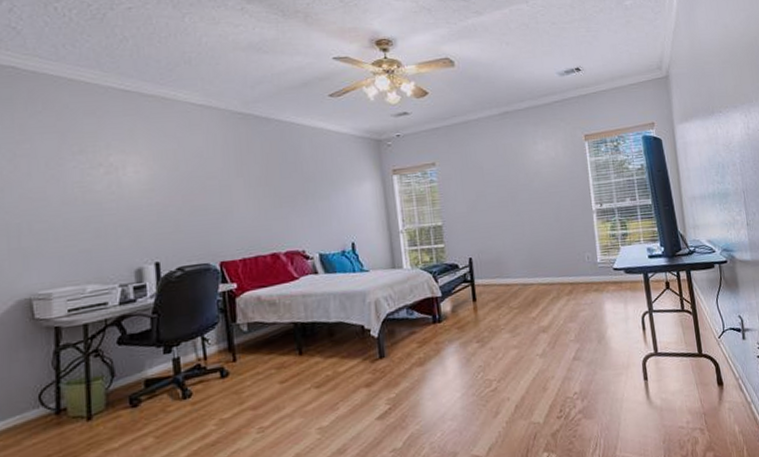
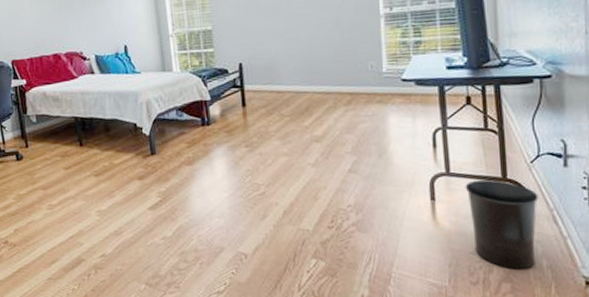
waste bin: none [670,356,730,439] -> present [465,179,539,270]

